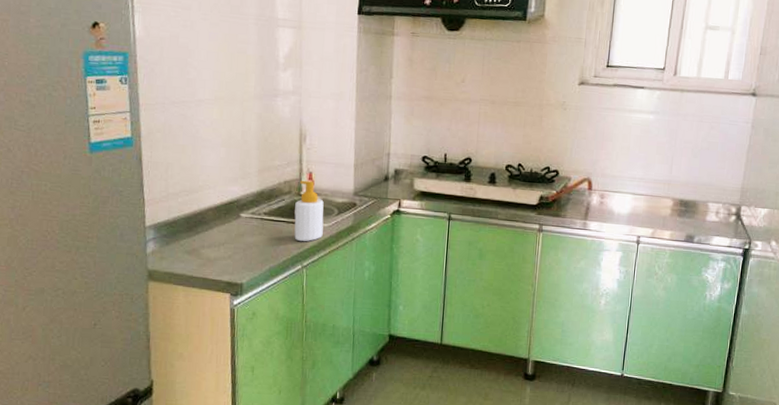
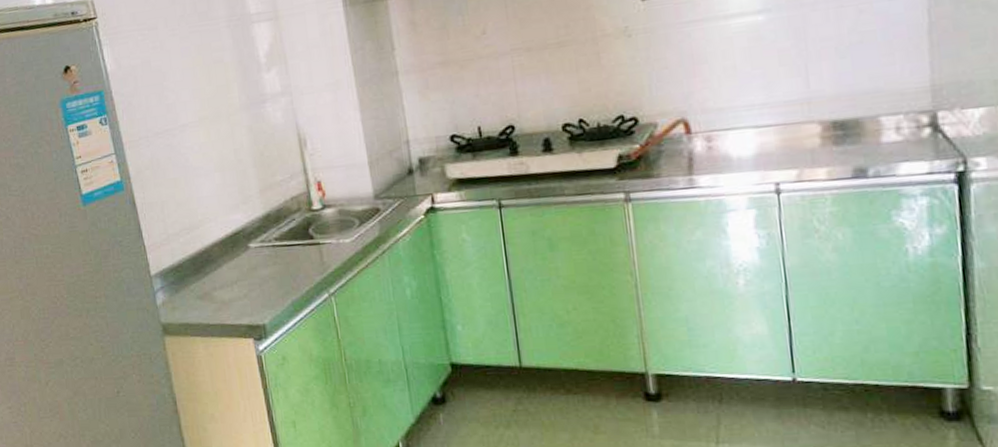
soap bottle: present [294,180,324,242] -> none [308,191,347,265]

